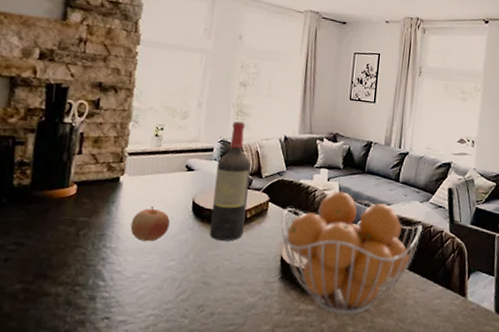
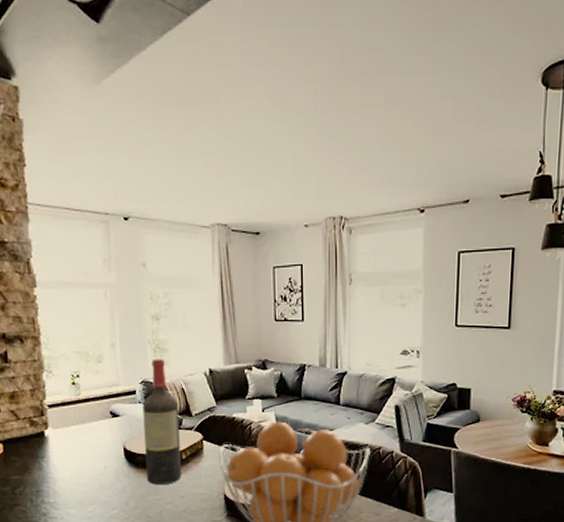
apple: present [130,206,171,242] -> none [64,457,105,493]

